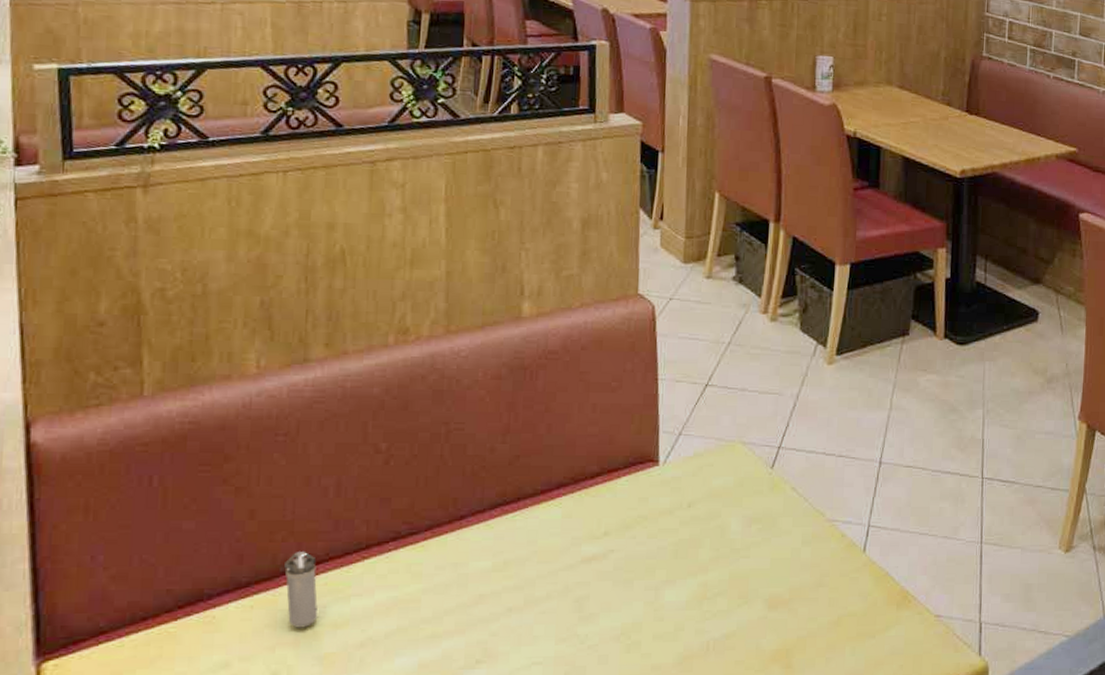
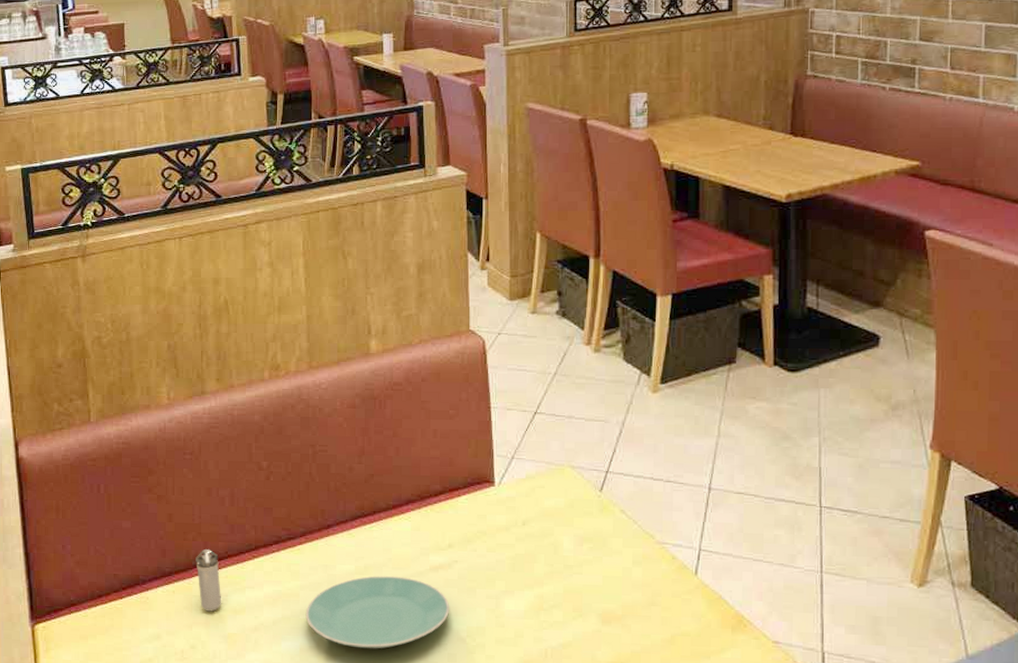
plate: none [427,572,603,658] -> present [305,576,450,649]

